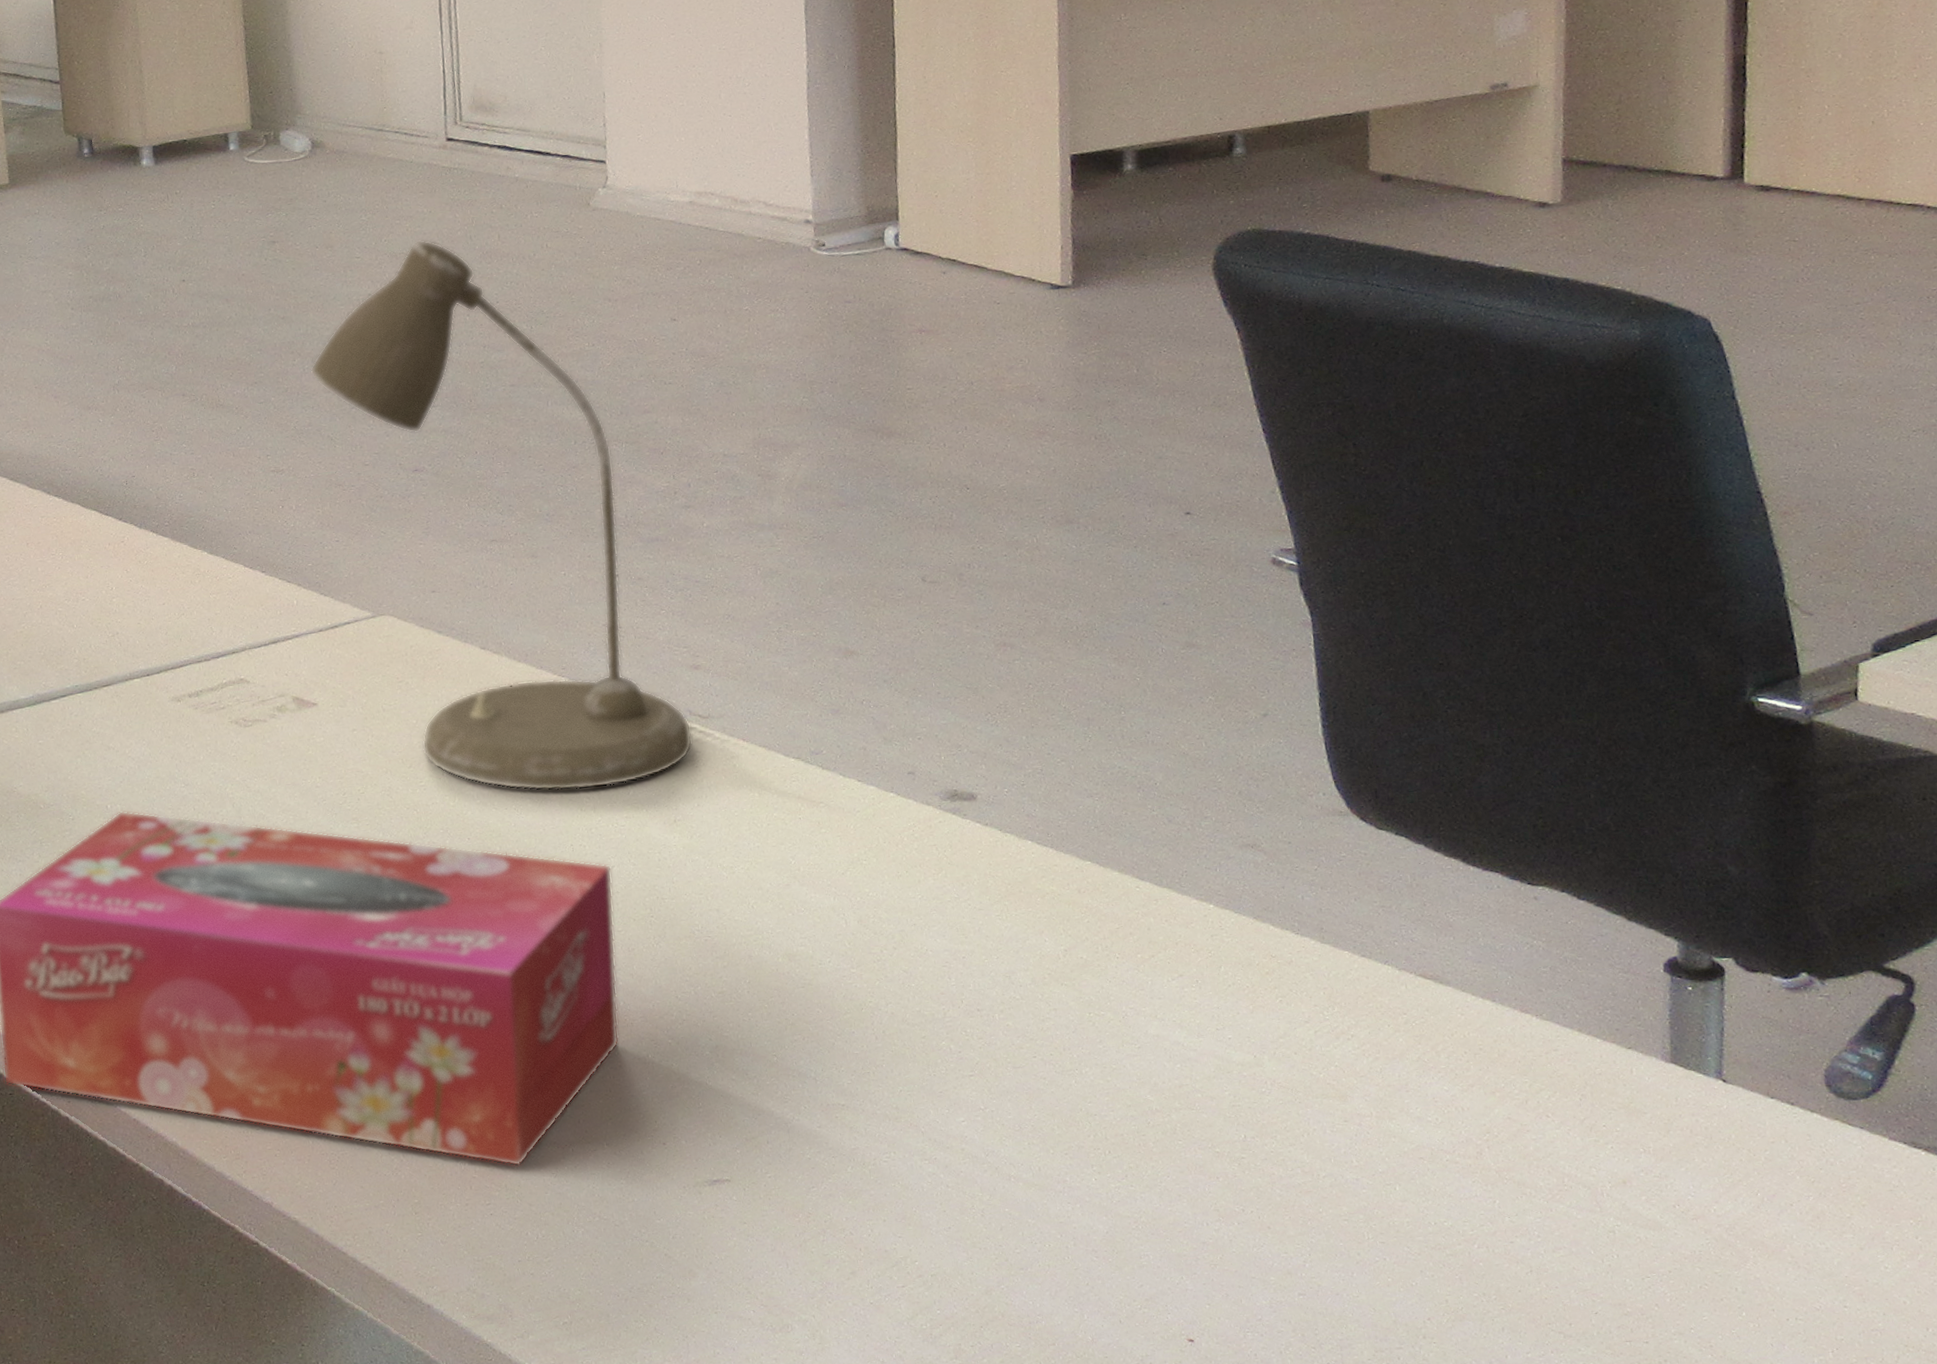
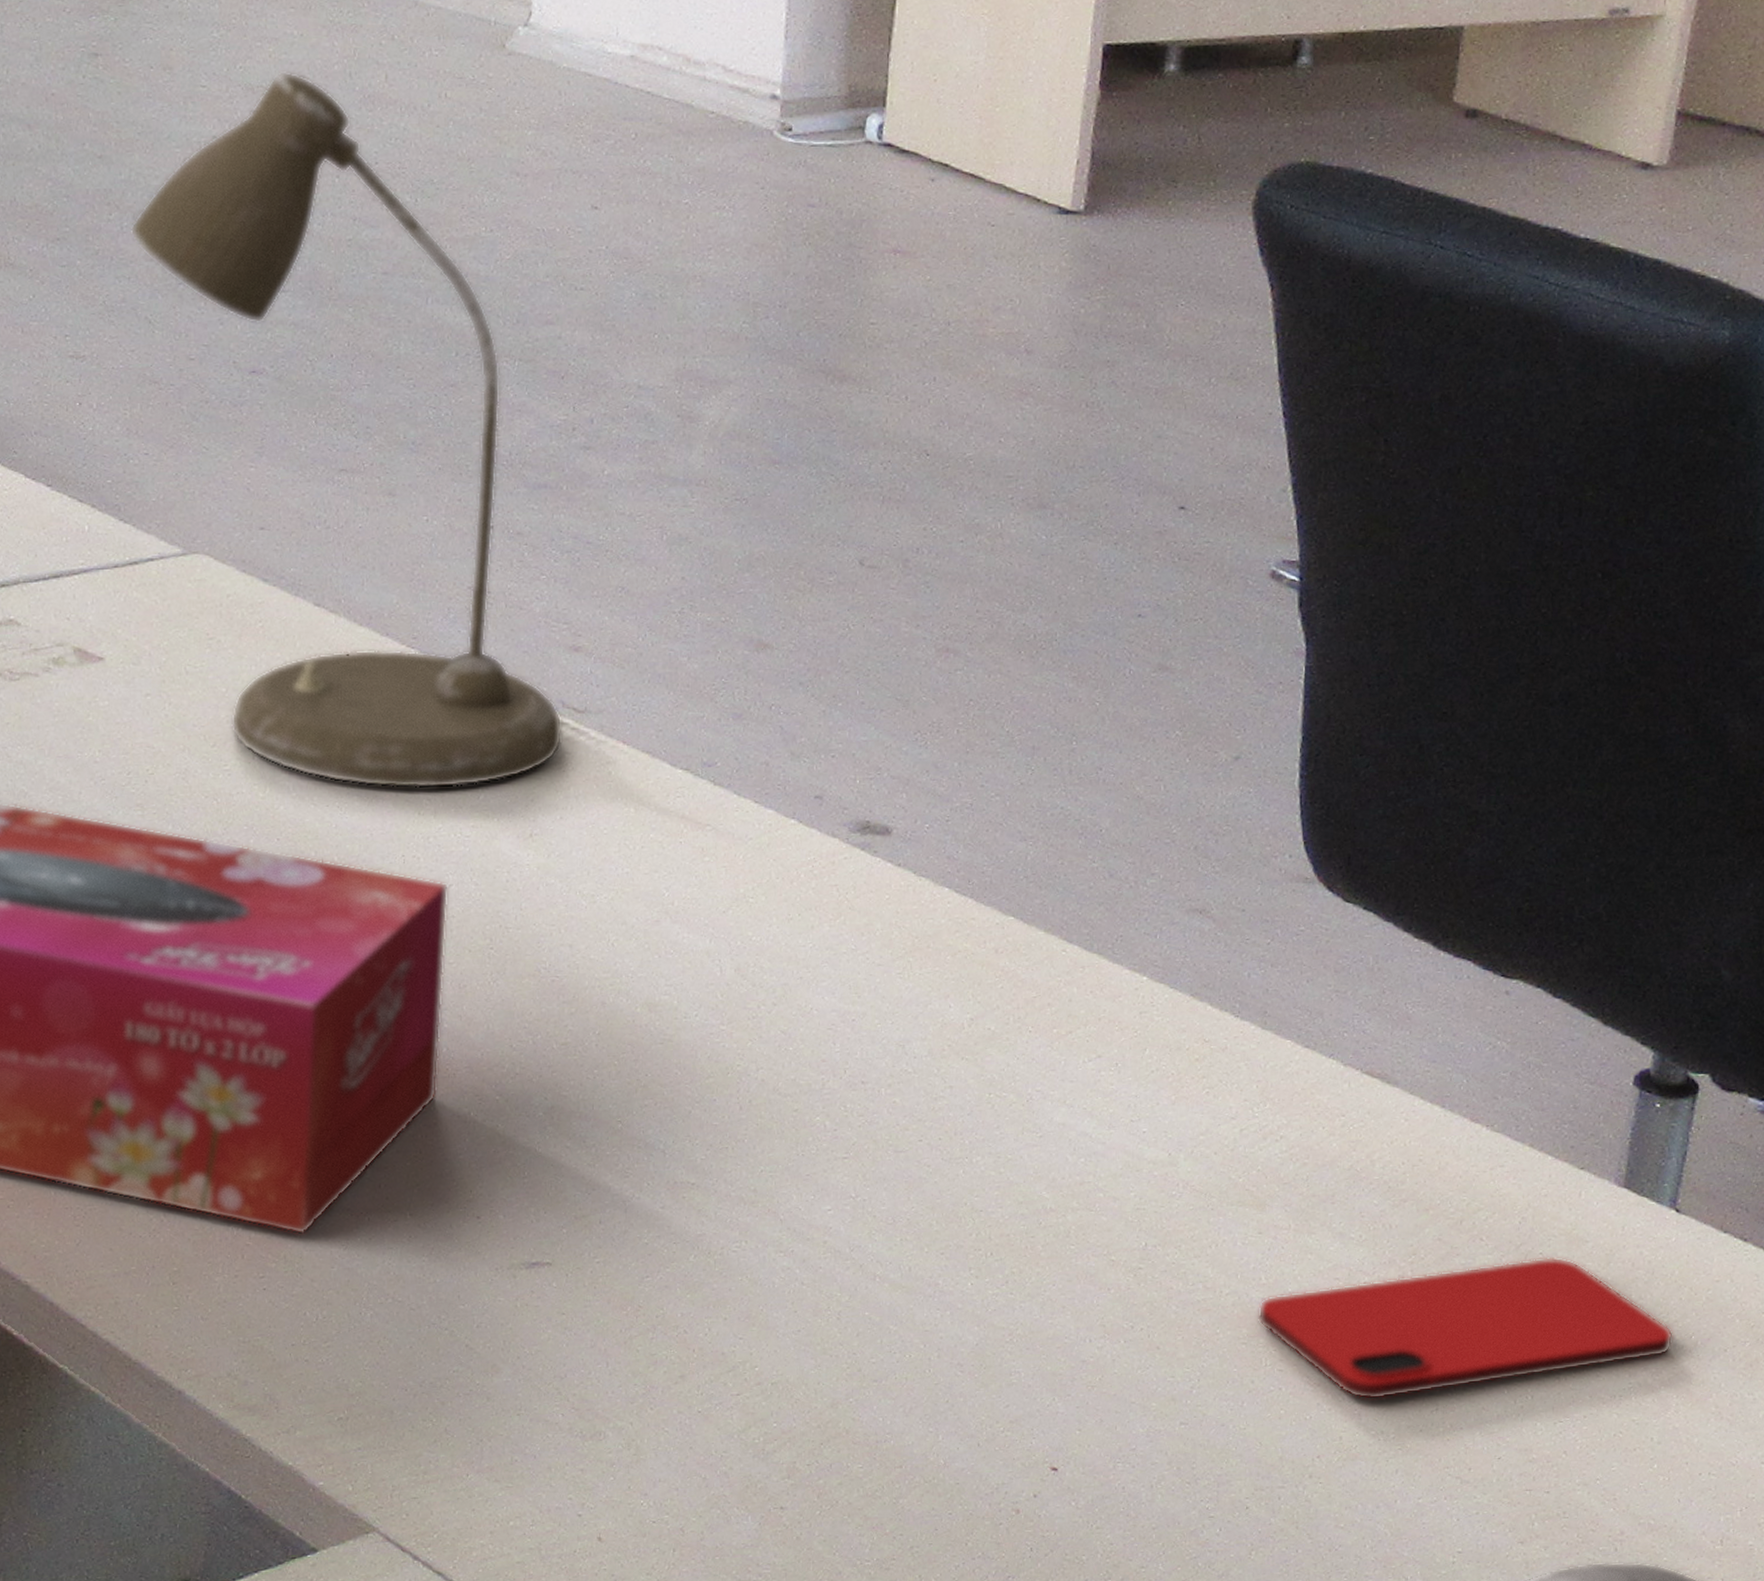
smartphone: none [1354,1128,1741,1266] -> present [1258,1257,1673,1400]

